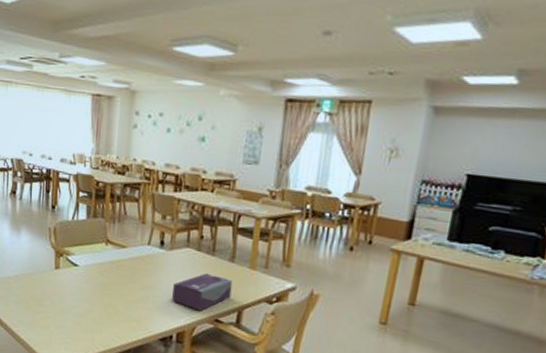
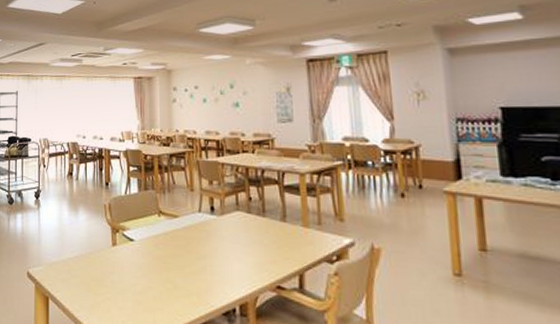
tissue box: present [172,273,233,311] -> none [229,235,289,278]

